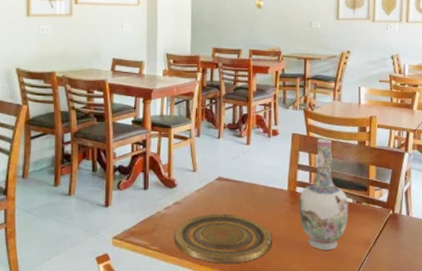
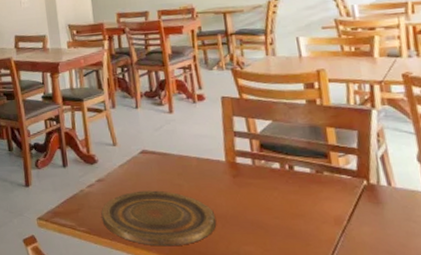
vase: present [298,138,349,250] -> none [241,99,308,230]

